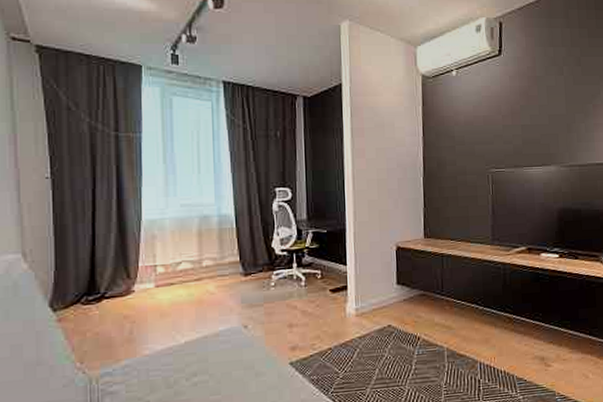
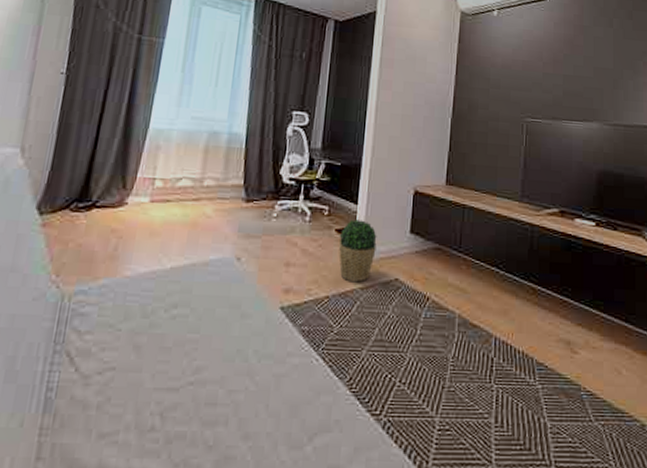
potted plant: none [333,278,368,334] -> present [338,219,377,283]

